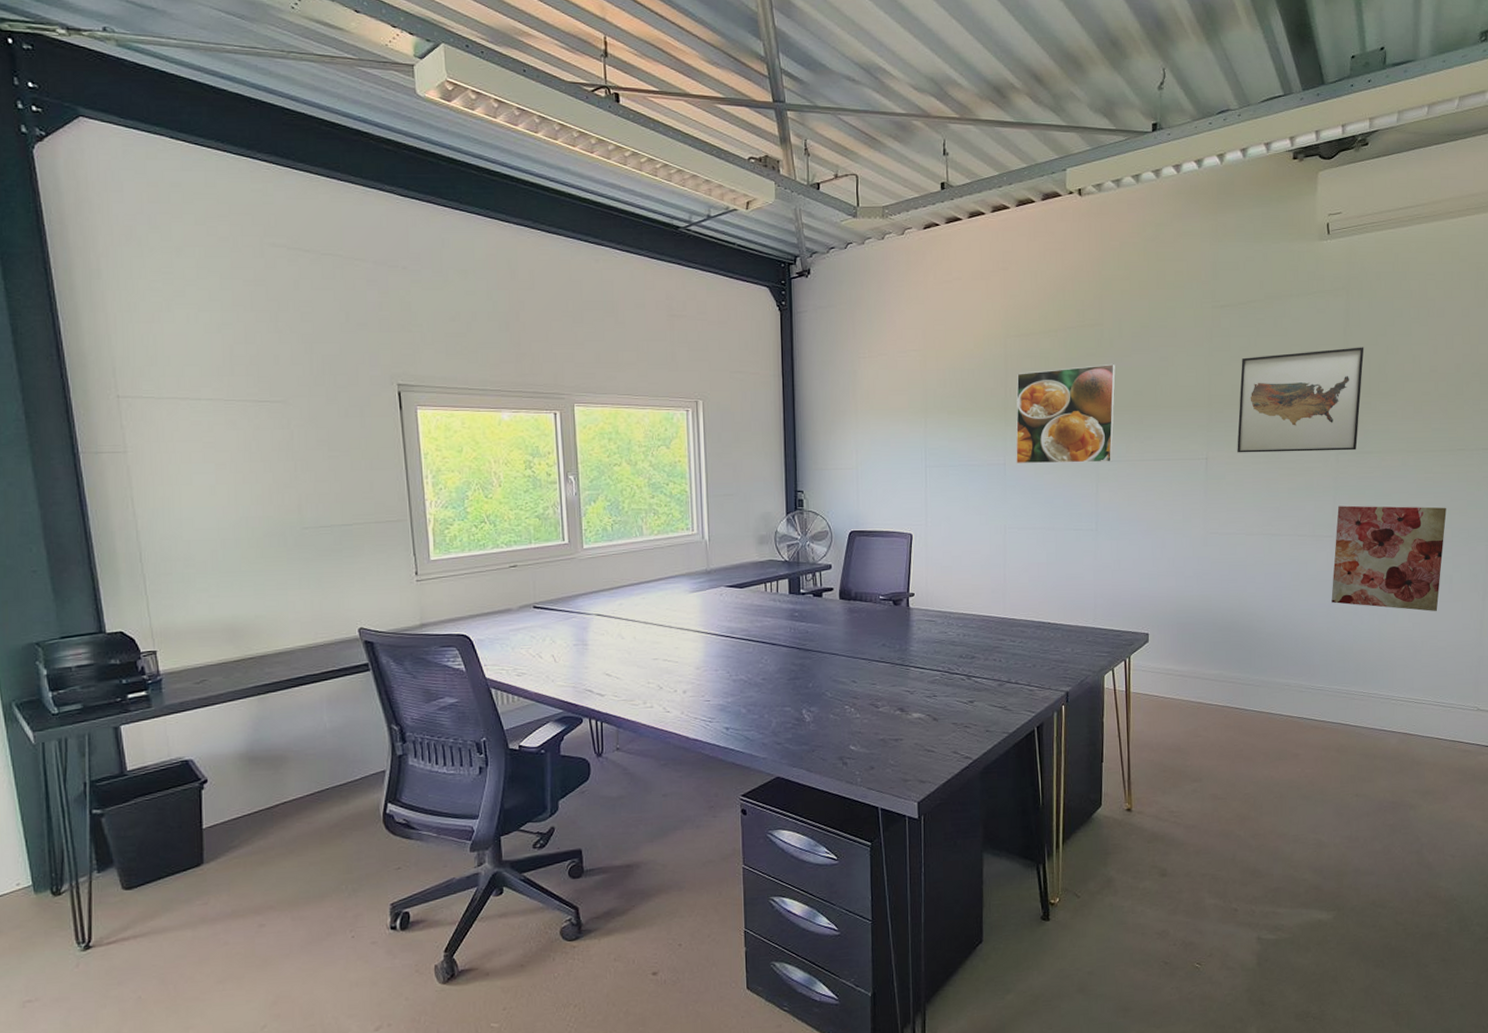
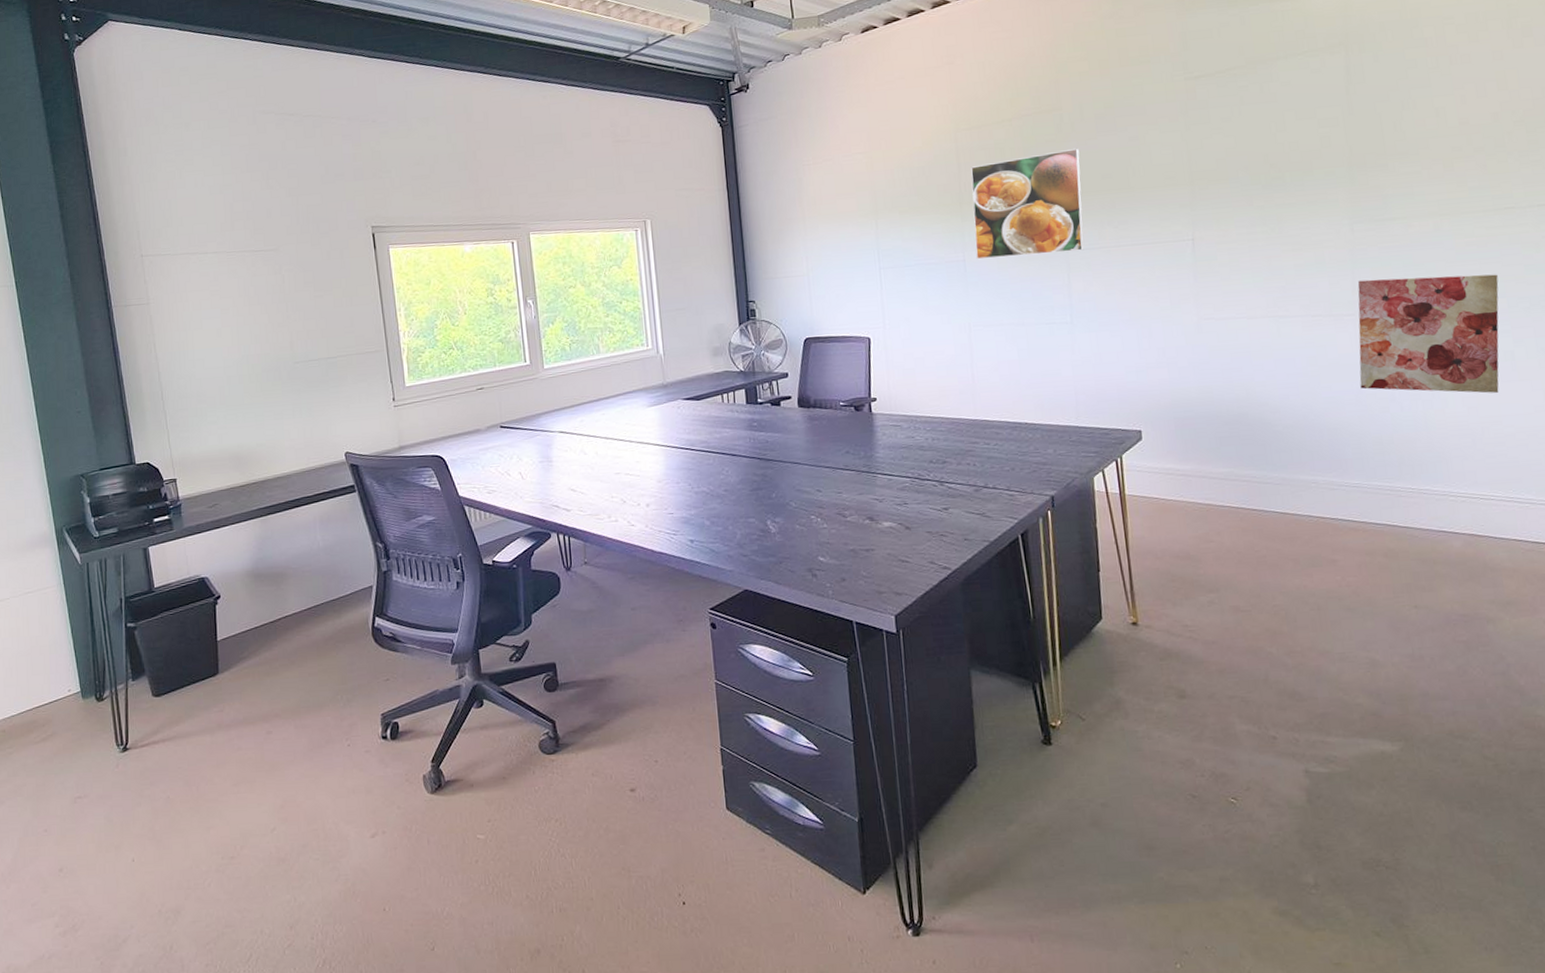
wall art: present [1237,347,1364,453] -> none [1225,104,1375,231]

